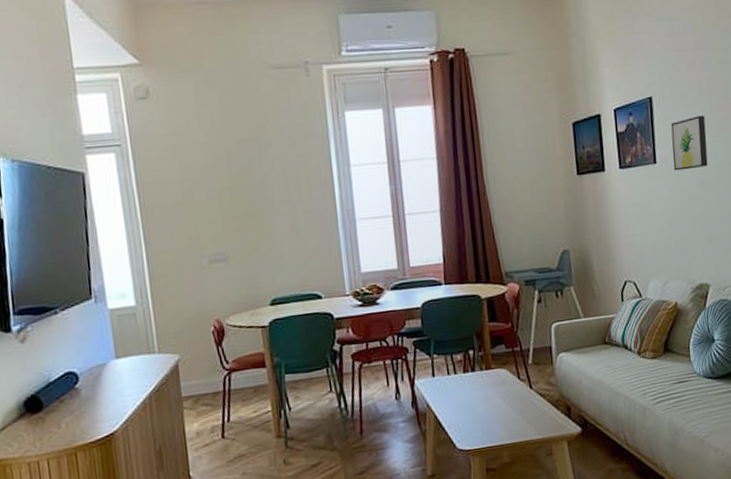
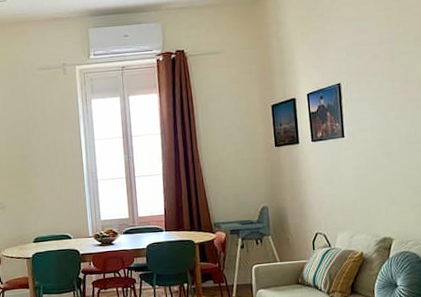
wall art: present [671,115,708,171] -> none [357,97,391,143]

